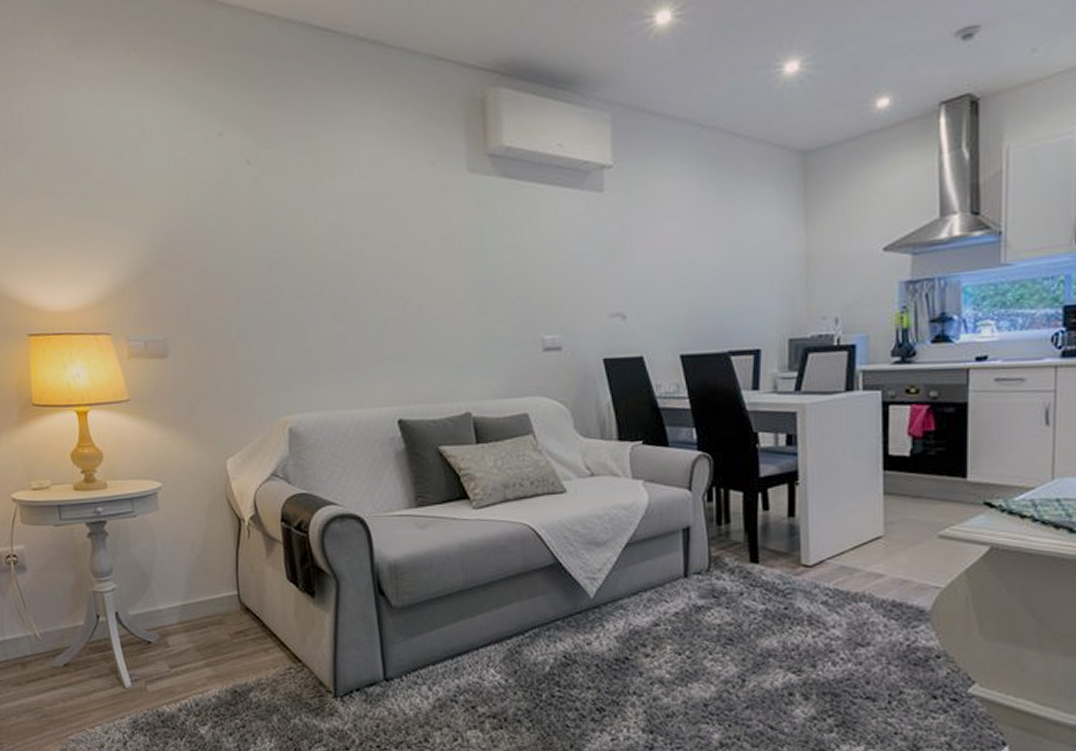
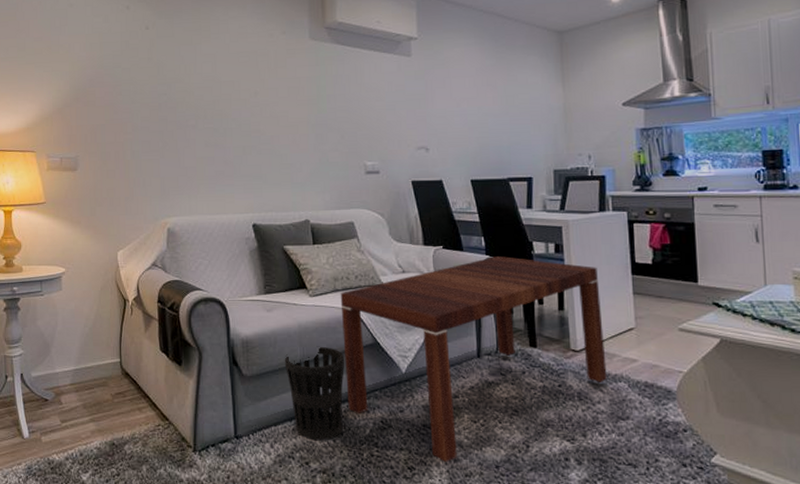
wastebasket: none [442,569,519,681] -> present [284,346,345,441]
coffee table: none [512,452,845,701] -> present [340,256,607,462]

